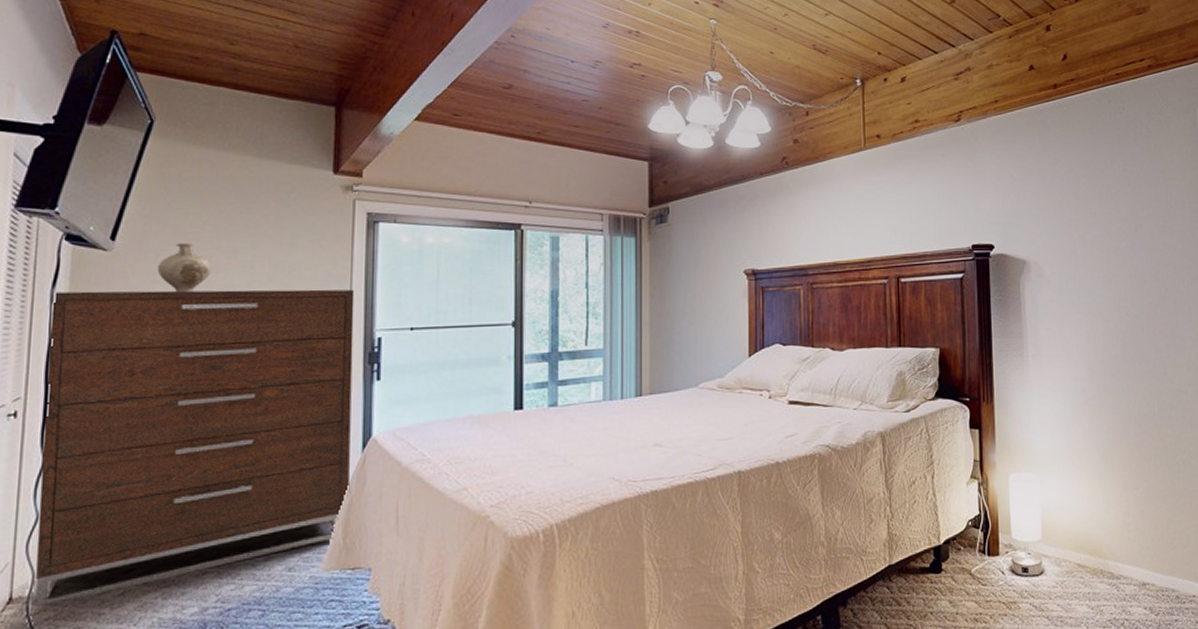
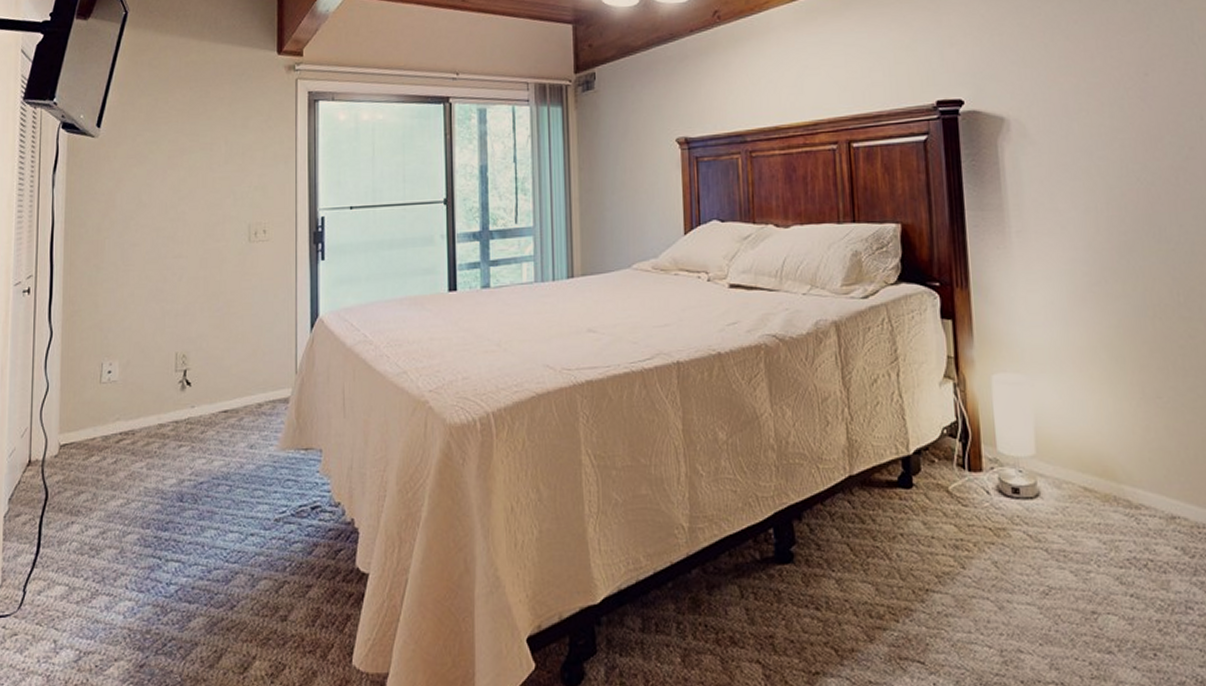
dresser: present [34,289,355,606] -> none [47,169,301,469]
decorative vase: present [157,243,212,293] -> none [134,128,178,176]

